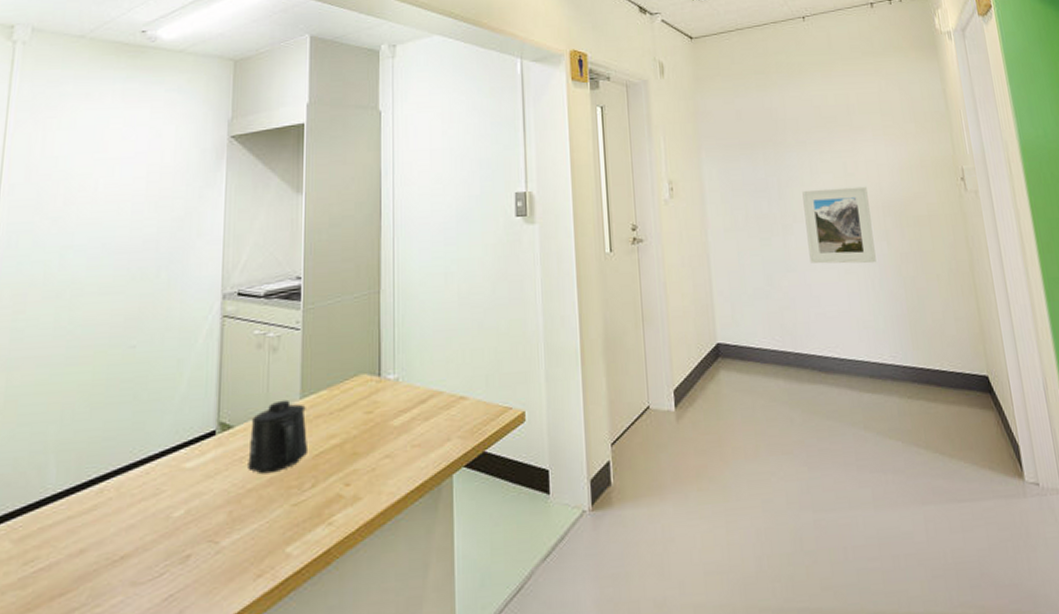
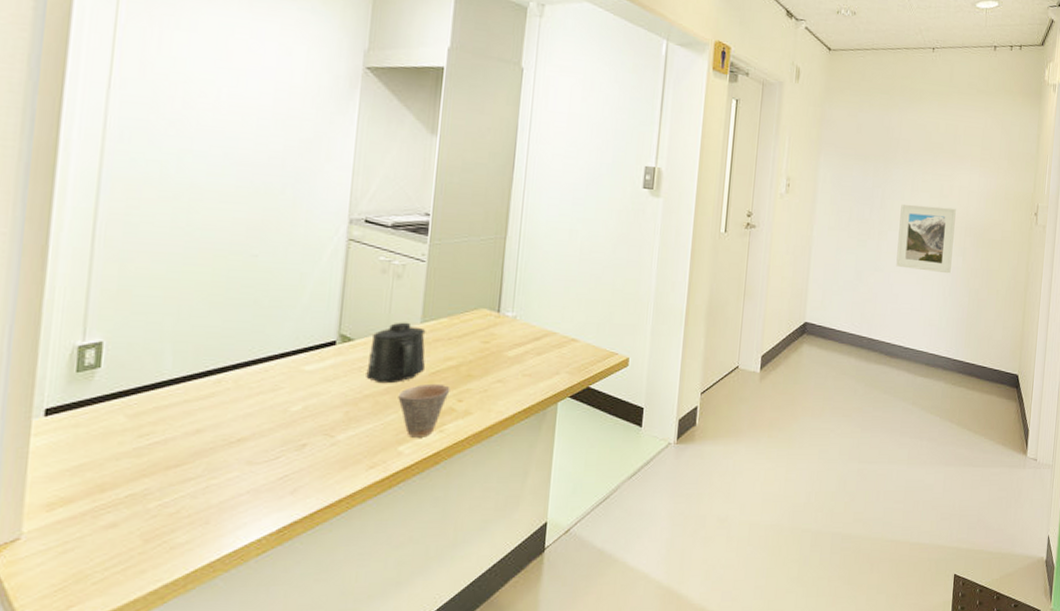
cup: none [282,466,336,535] -> present [398,383,450,437]

